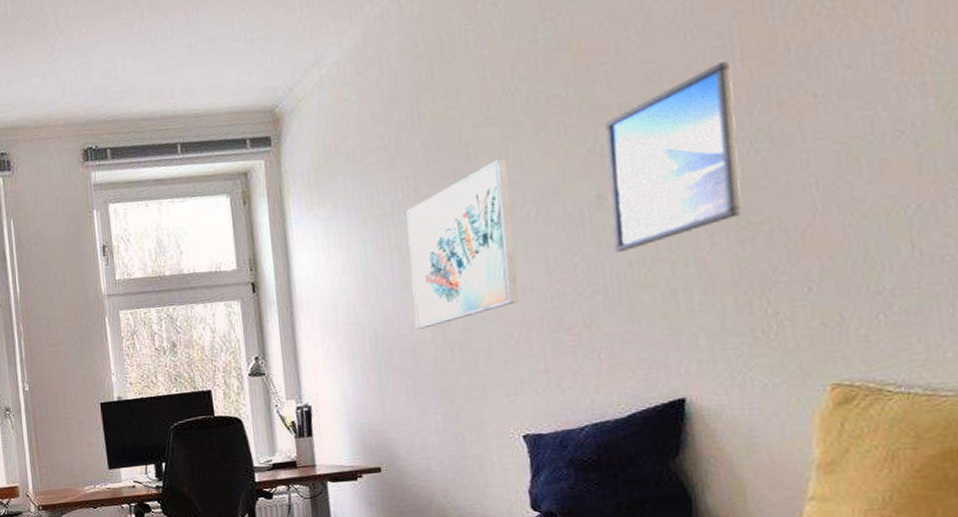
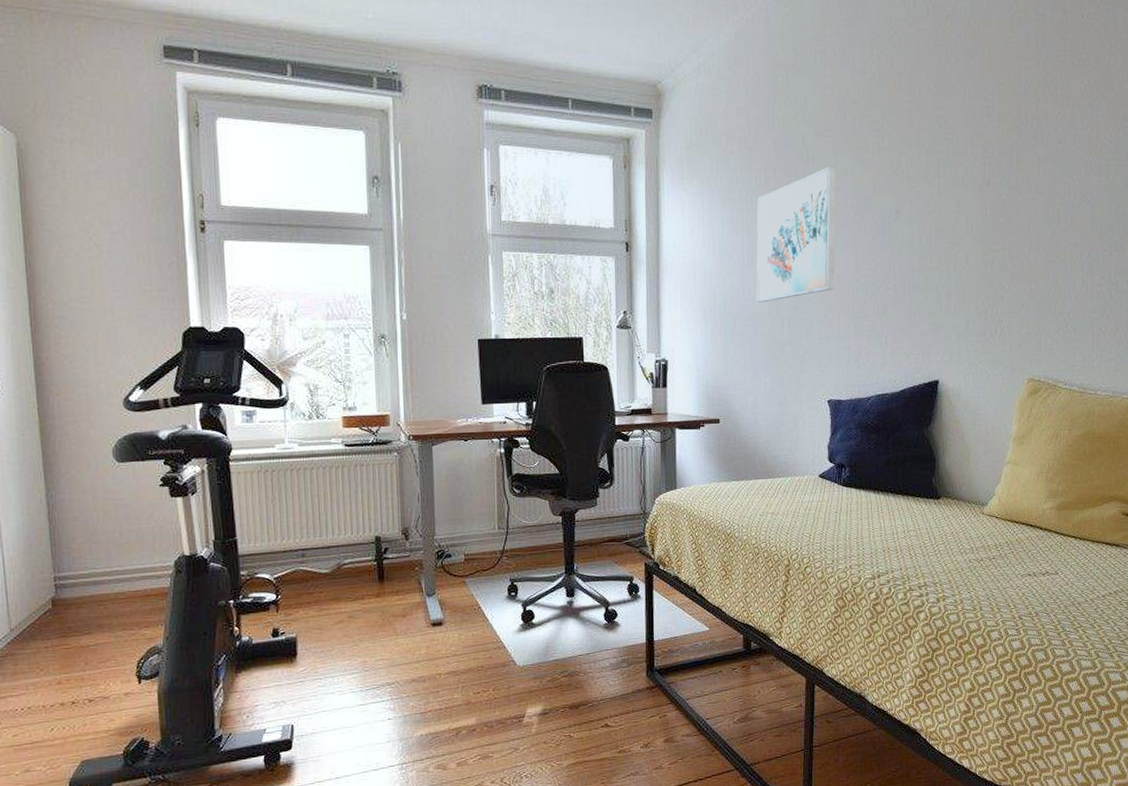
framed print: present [605,61,742,252] -> none [903,120,991,259]

